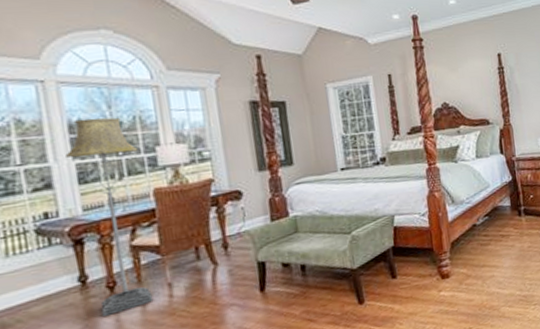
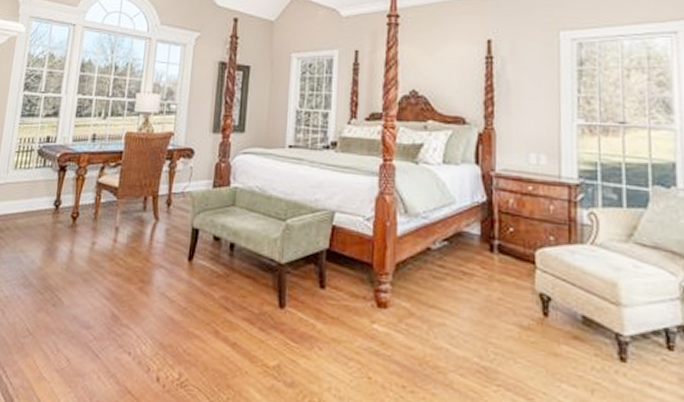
floor lamp: present [65,117,154,316] -> none [62,60,123,244]

